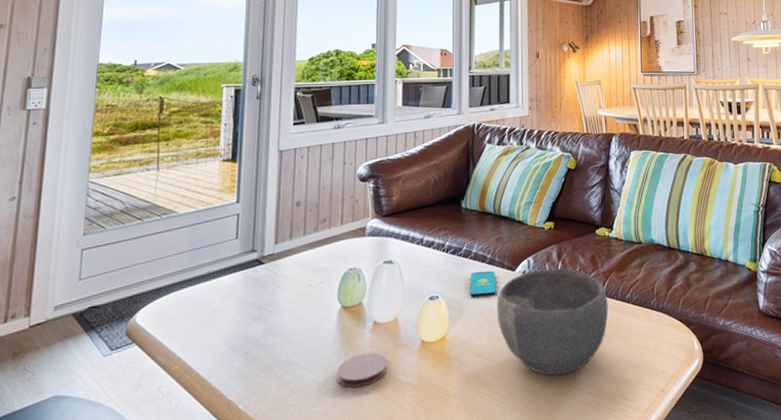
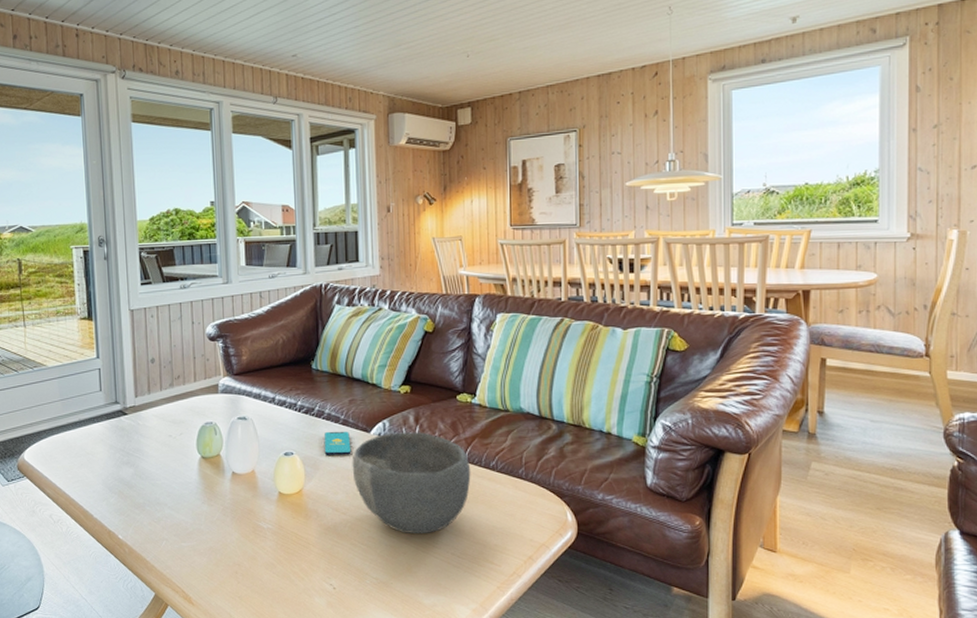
coaster: present [337,352,388,389] -> none [202,499,249,529]

